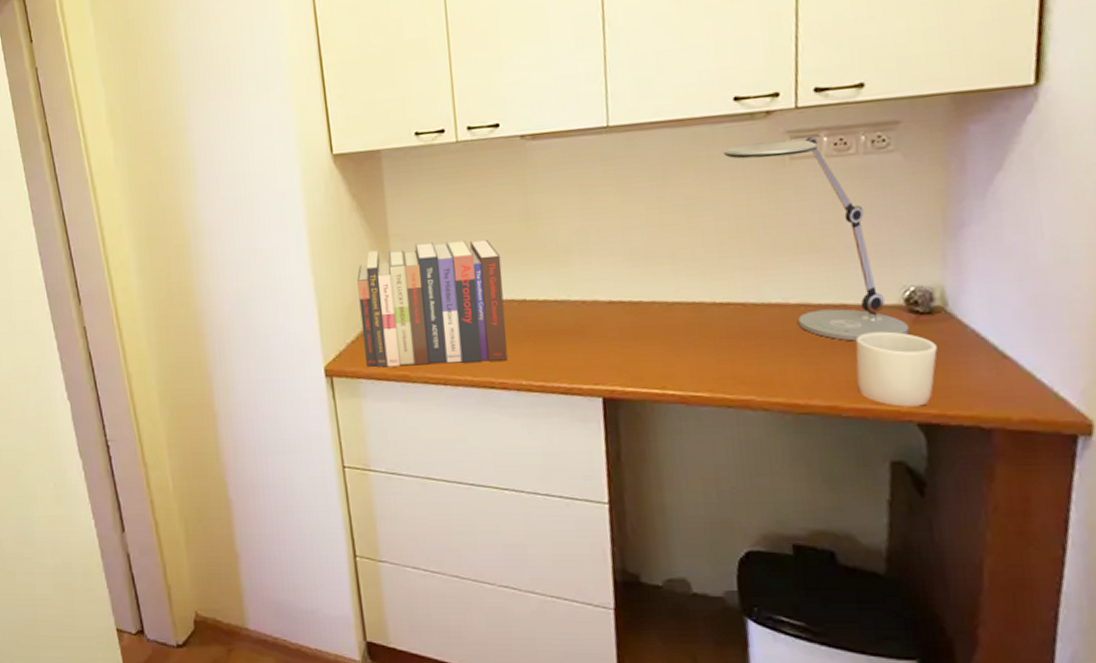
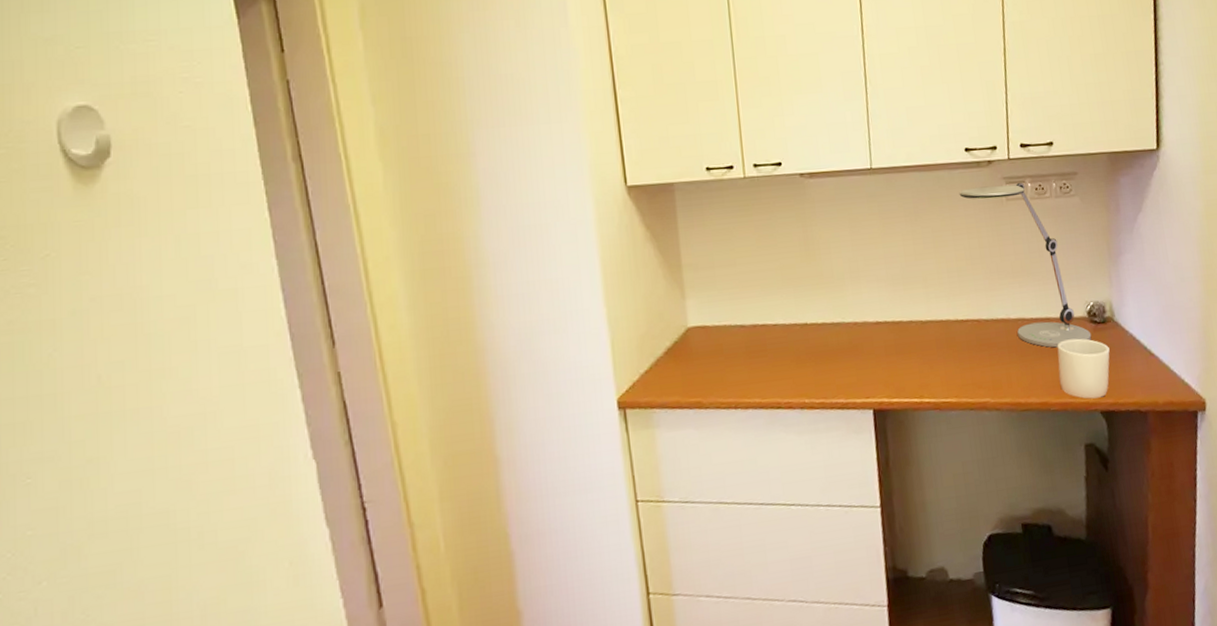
books: present [357,240,508,368] -> none [651,269,792,396]

